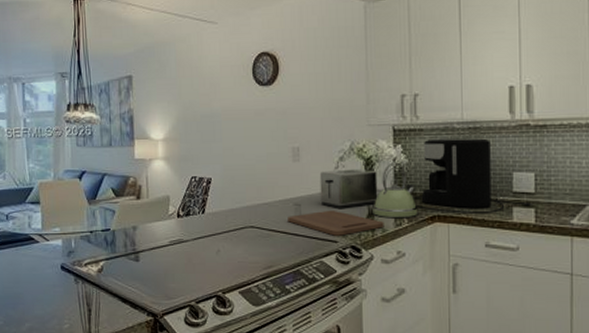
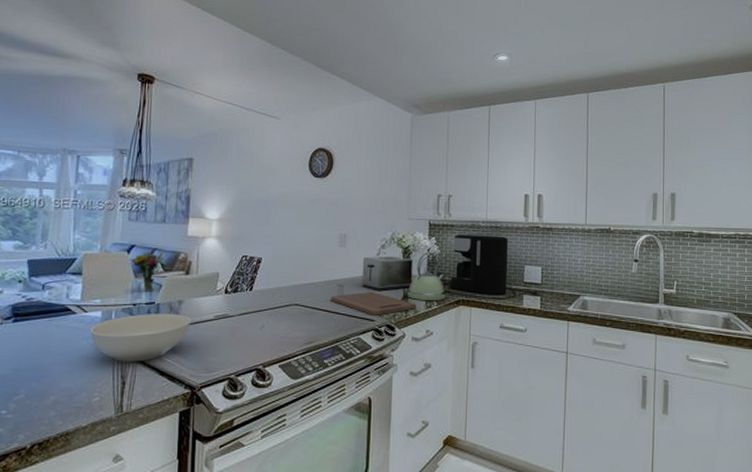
bowl: none [53,240,147,289] -> present [89,314,192,362]
bouquet: none [82,177,122,220] -> present [130,252,171,293]

